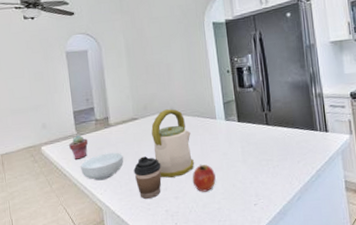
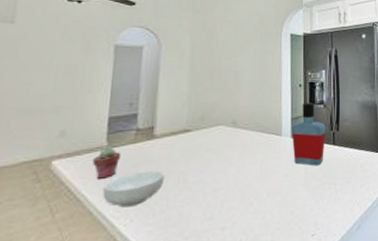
coffee cup: present [133,156,162,199] -> none [174,176,211,231]
kettle: present [151,109,194,178] -> none [204,121,251,204]
apple: present [192,164,216,192] -> none [245,187,273,221]
bottle: none [224,86,259,145] -> present [291,102,326,166]

